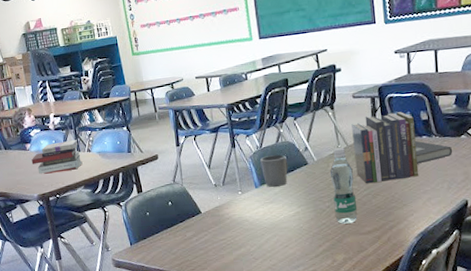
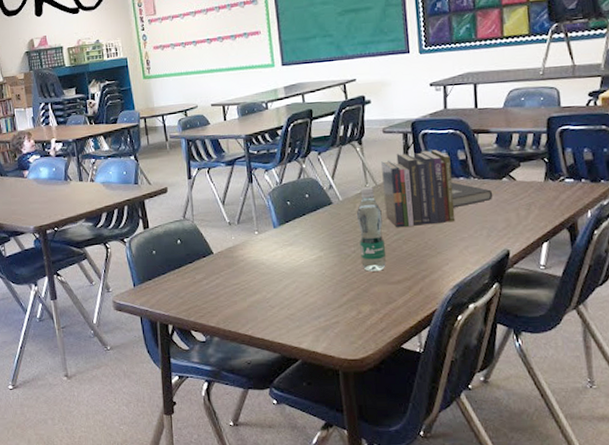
books: present [31,140,83,175] -> none [29,168,85,205]
mug: present [260,154,289,187] -> none [280,192,311,228]

